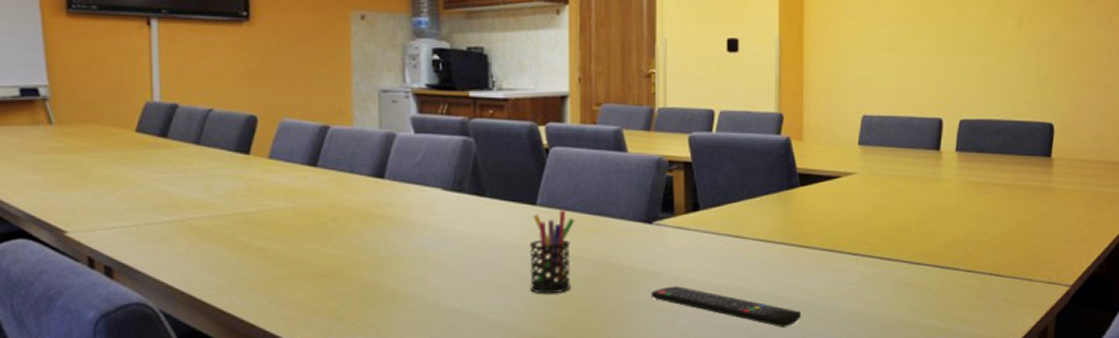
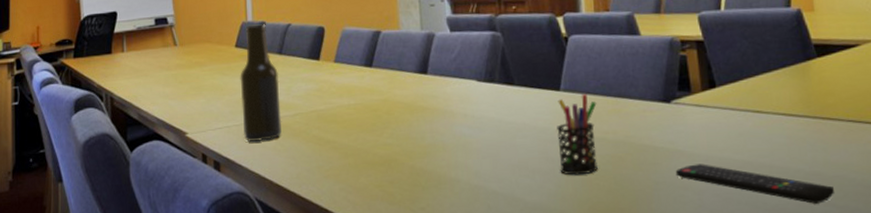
beer bottle: none [142,106,198,246] -> present [240,24,282,143]

